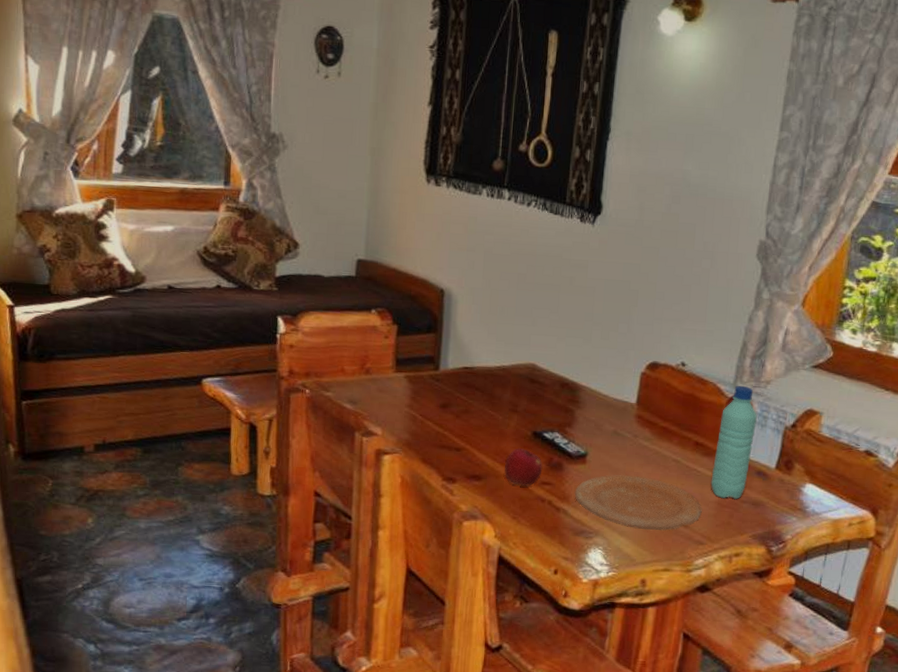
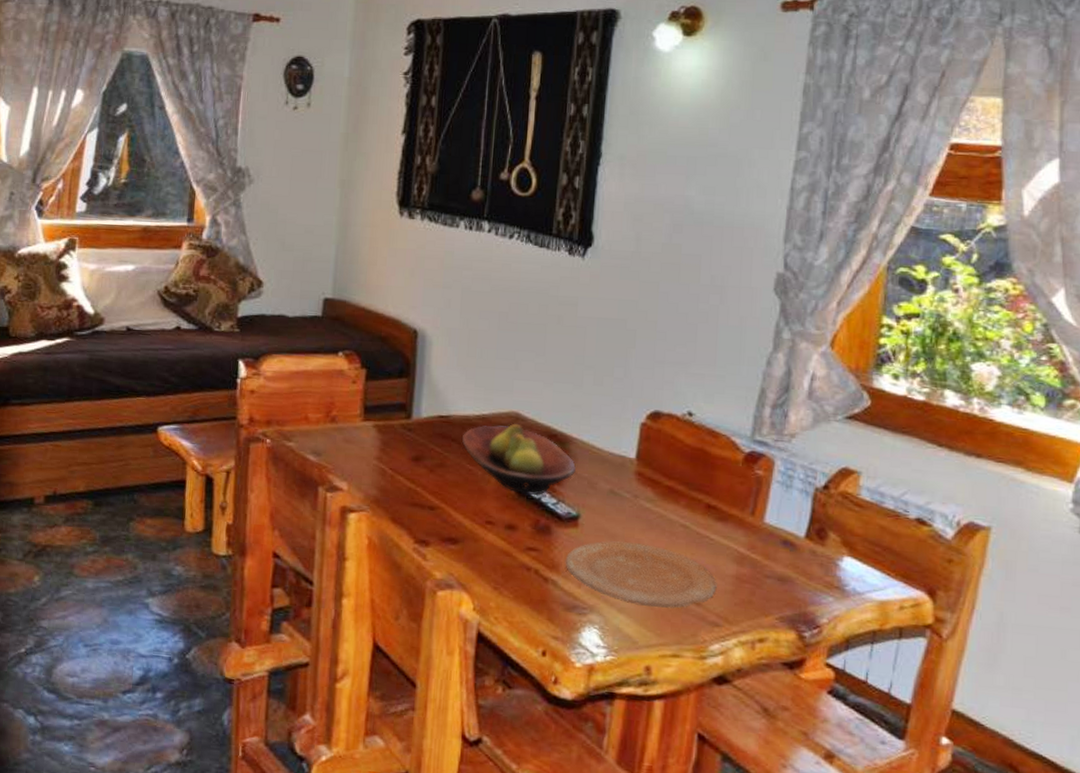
fruit bowl: none [484,373,585,437] -> present [461,423,576,496]
apple: present [504,447,543,486] -> none [484,507,528,552]
water bottle: present [711,386,757,500] -> none [726,439,781,574]

